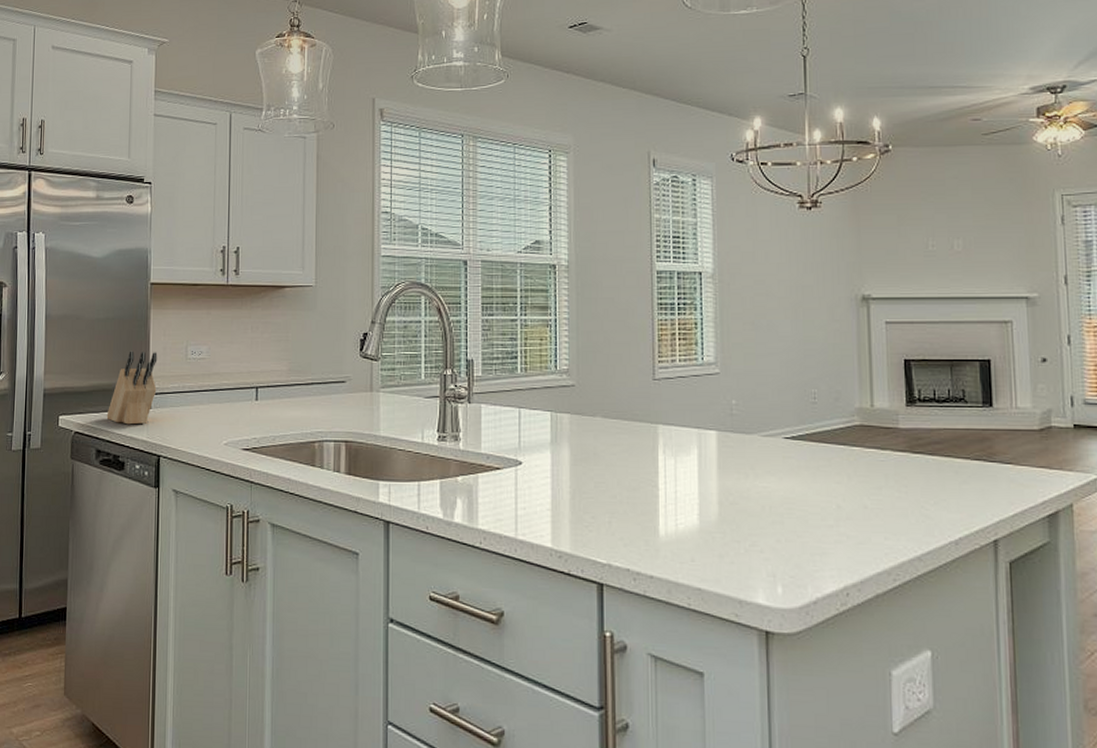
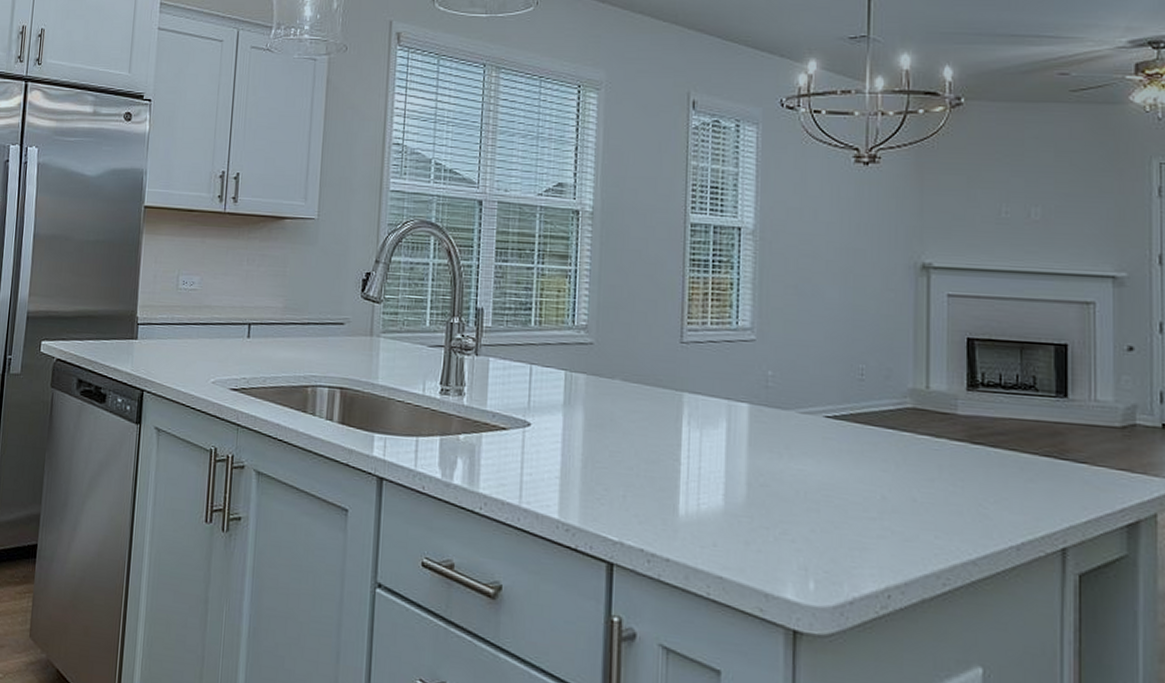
knife block: present [106,351,158,425] -> none [90,276,147,355]

